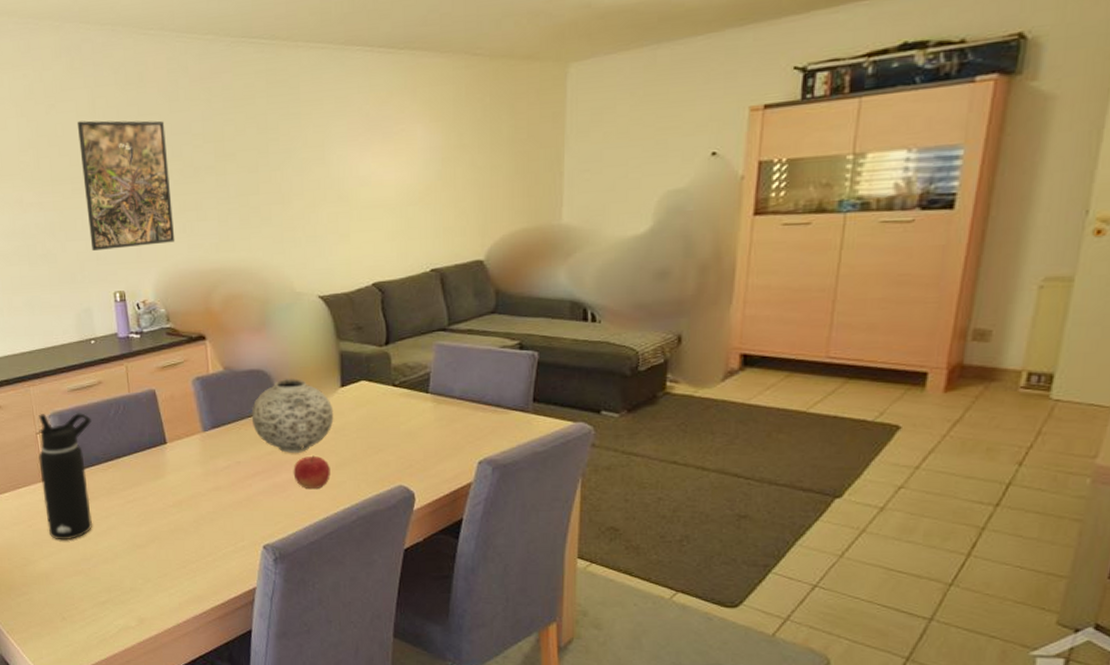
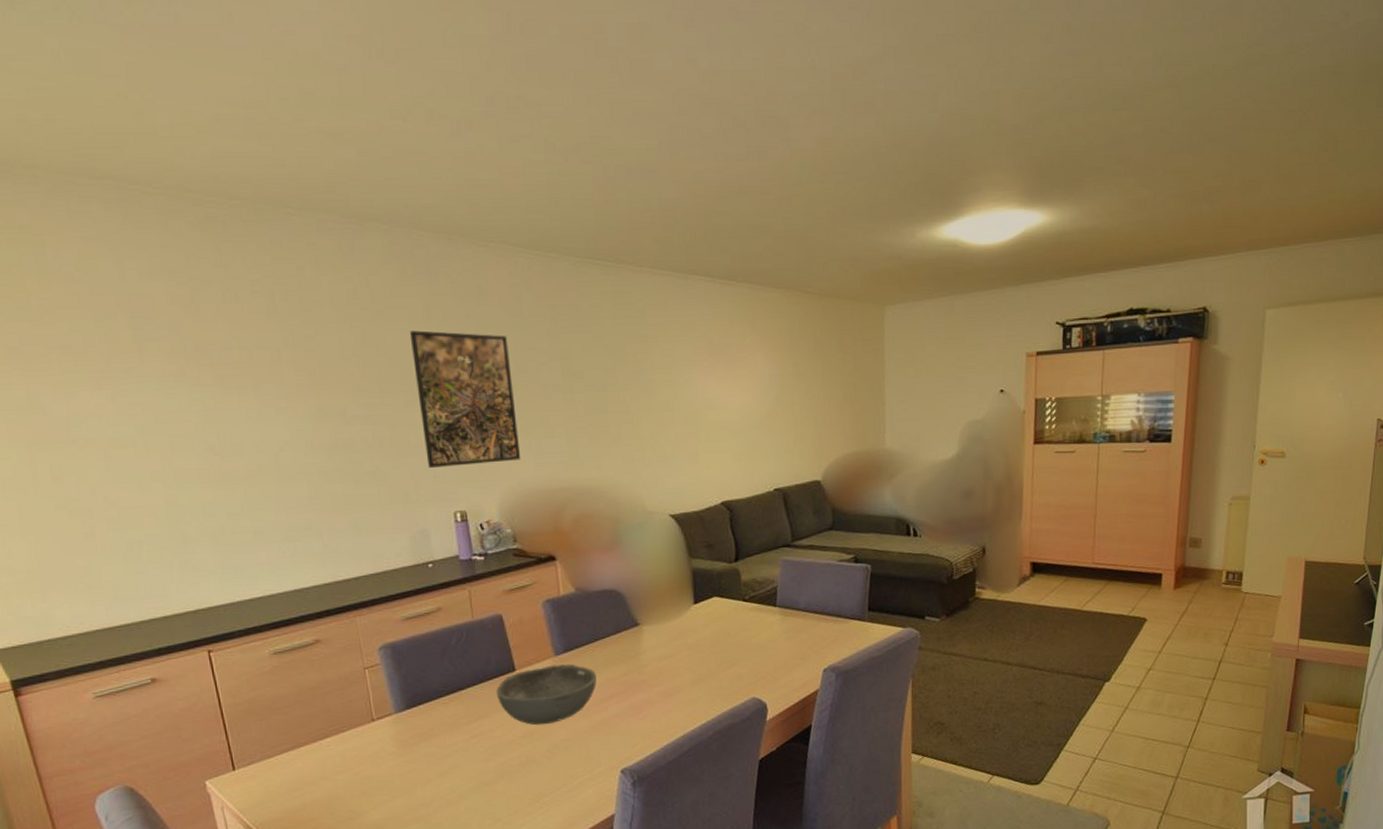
water bottle: present [38,412,93,540] -> none [367,642,433,786]
bowl: none [149,440,242,496] -> present [496,664,597,725]
vase: present [251,379,334,453] -> none [605,597,688,673]
fruit: present [293,455,330,489] -> none [649,673,686,708]

